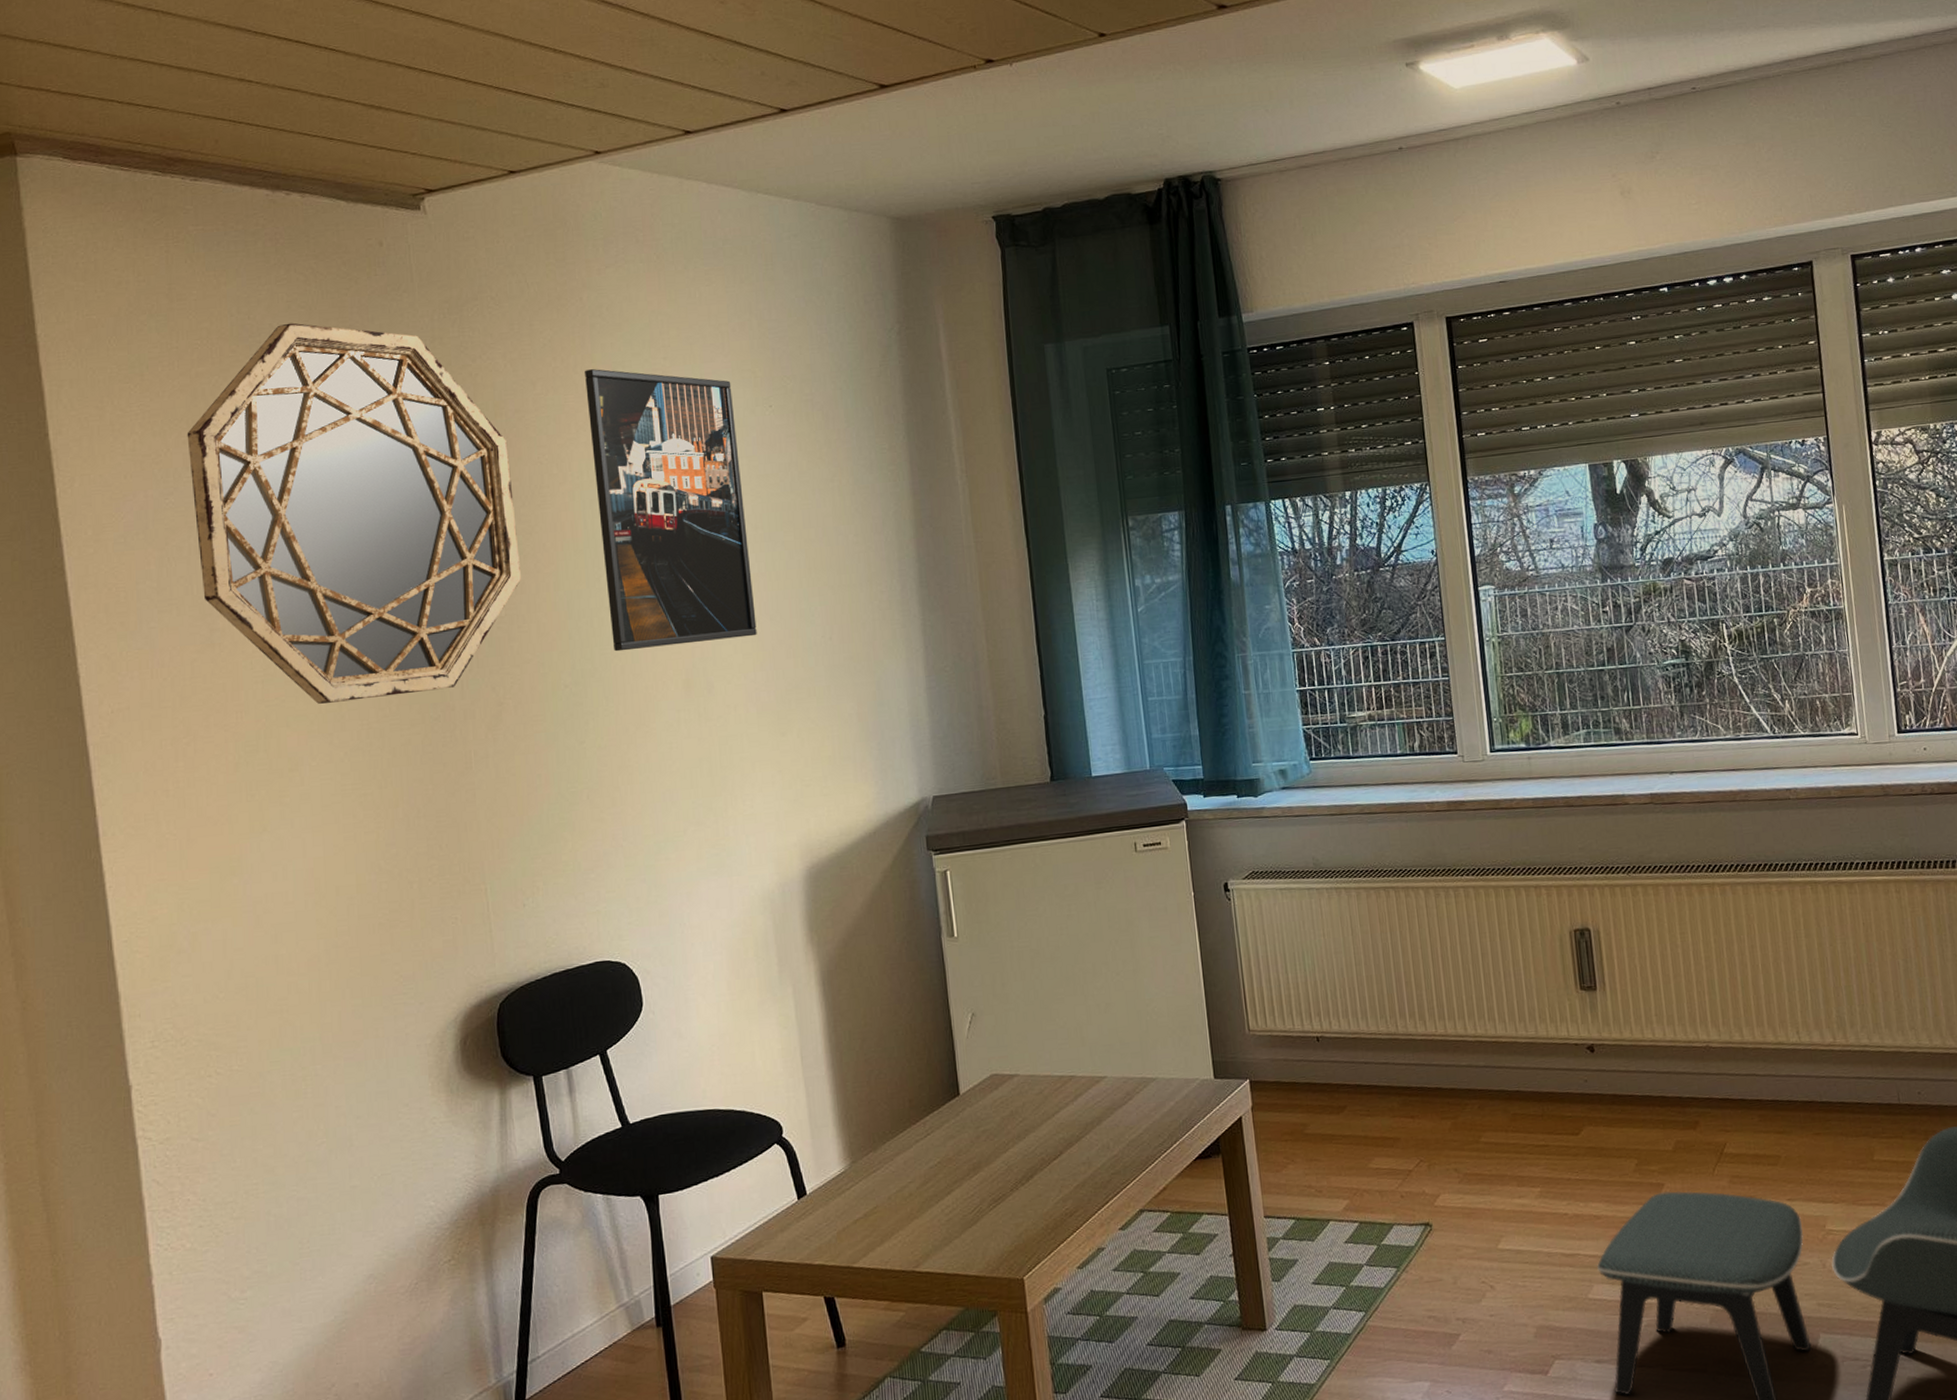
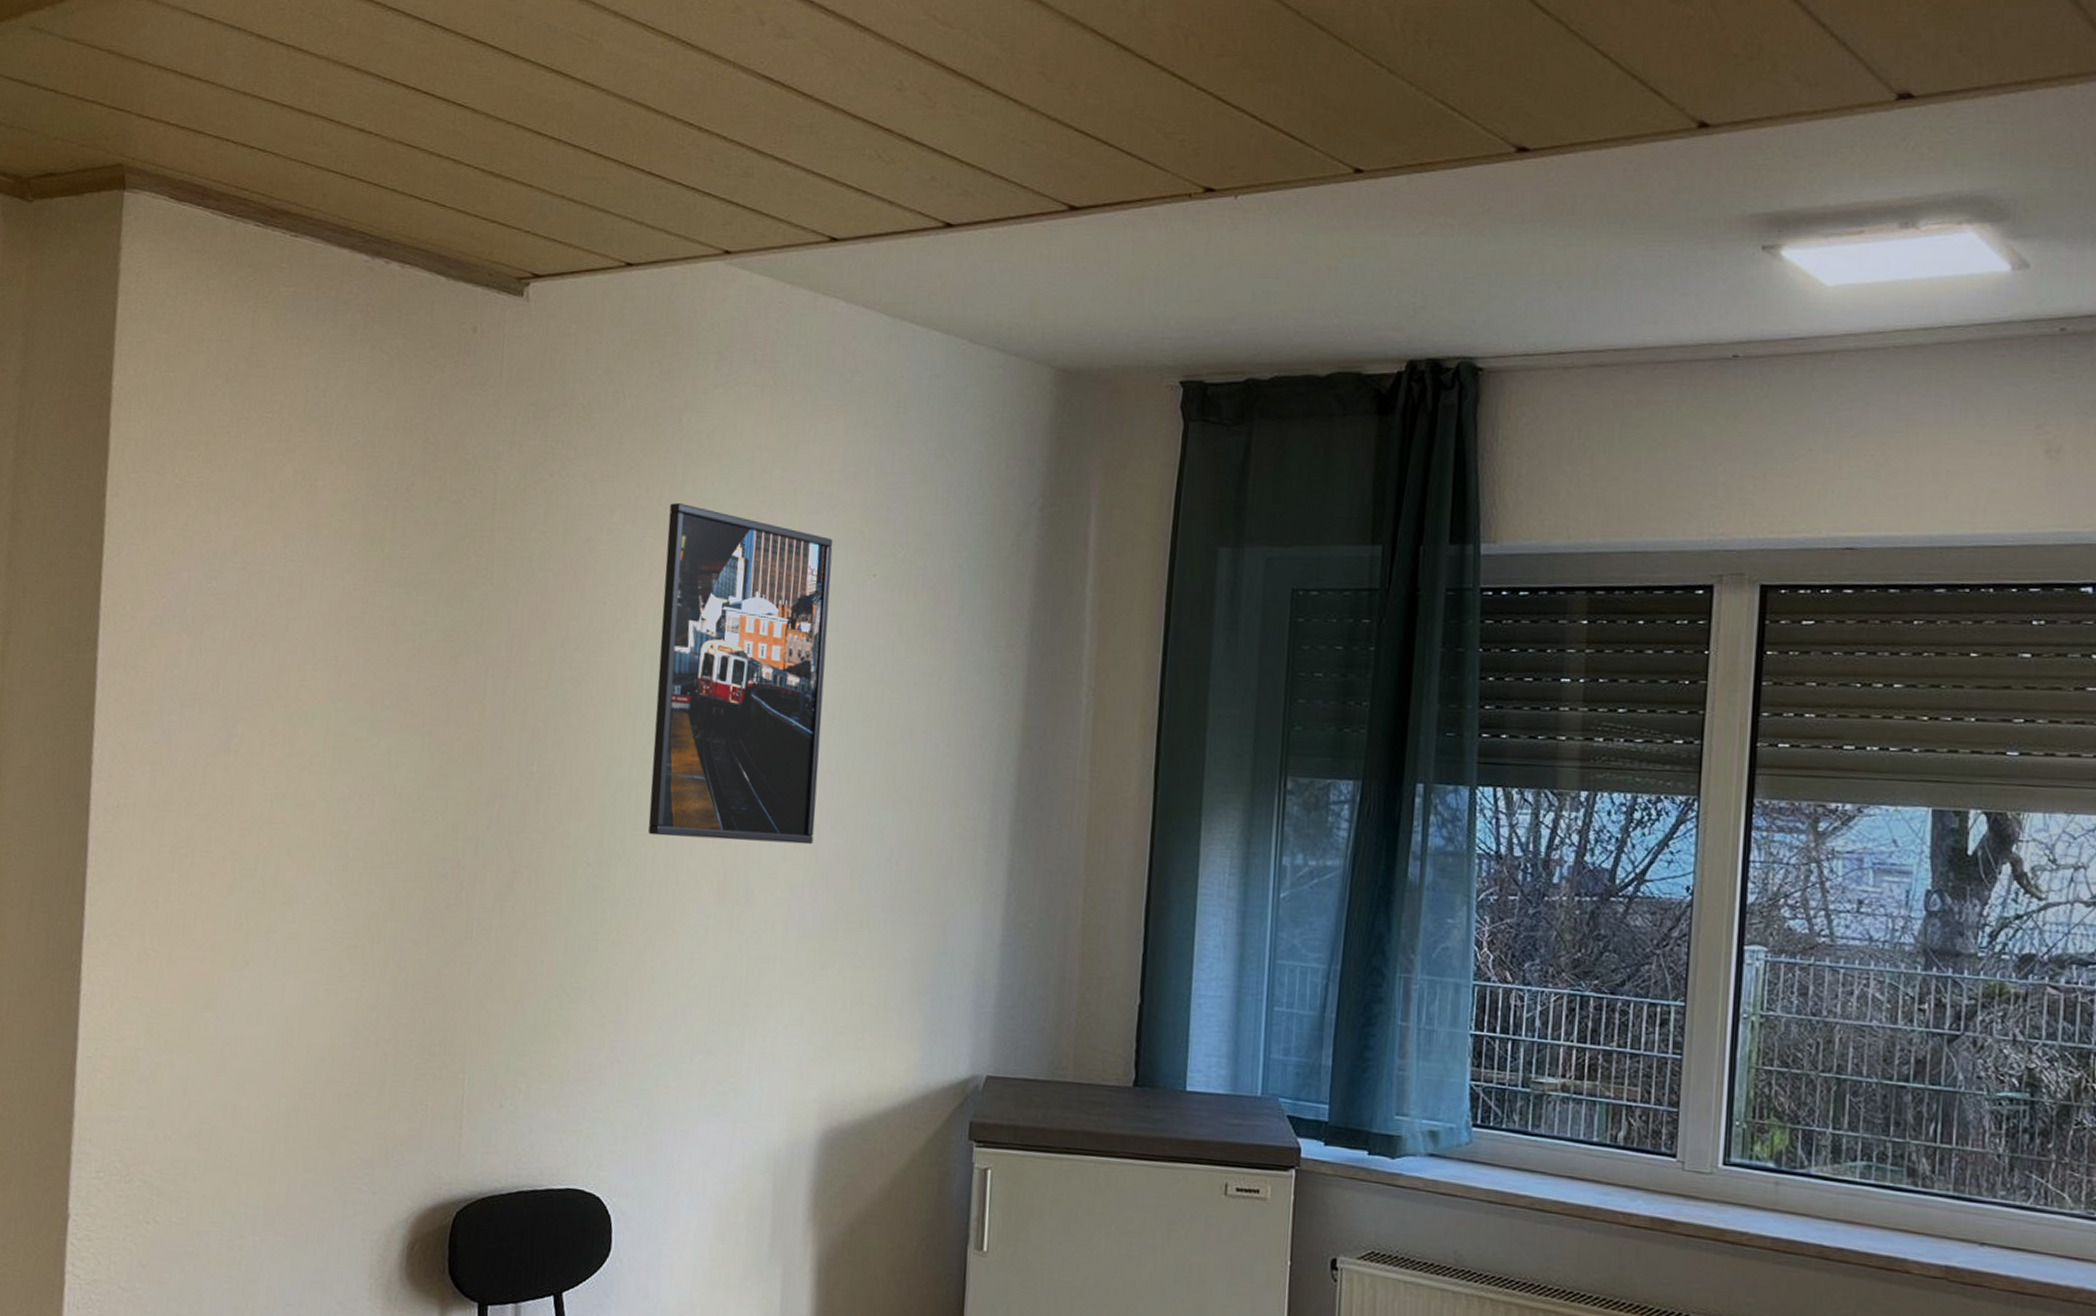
home mirror: present [187,323,522,704] -> none [228,406,573,844]

